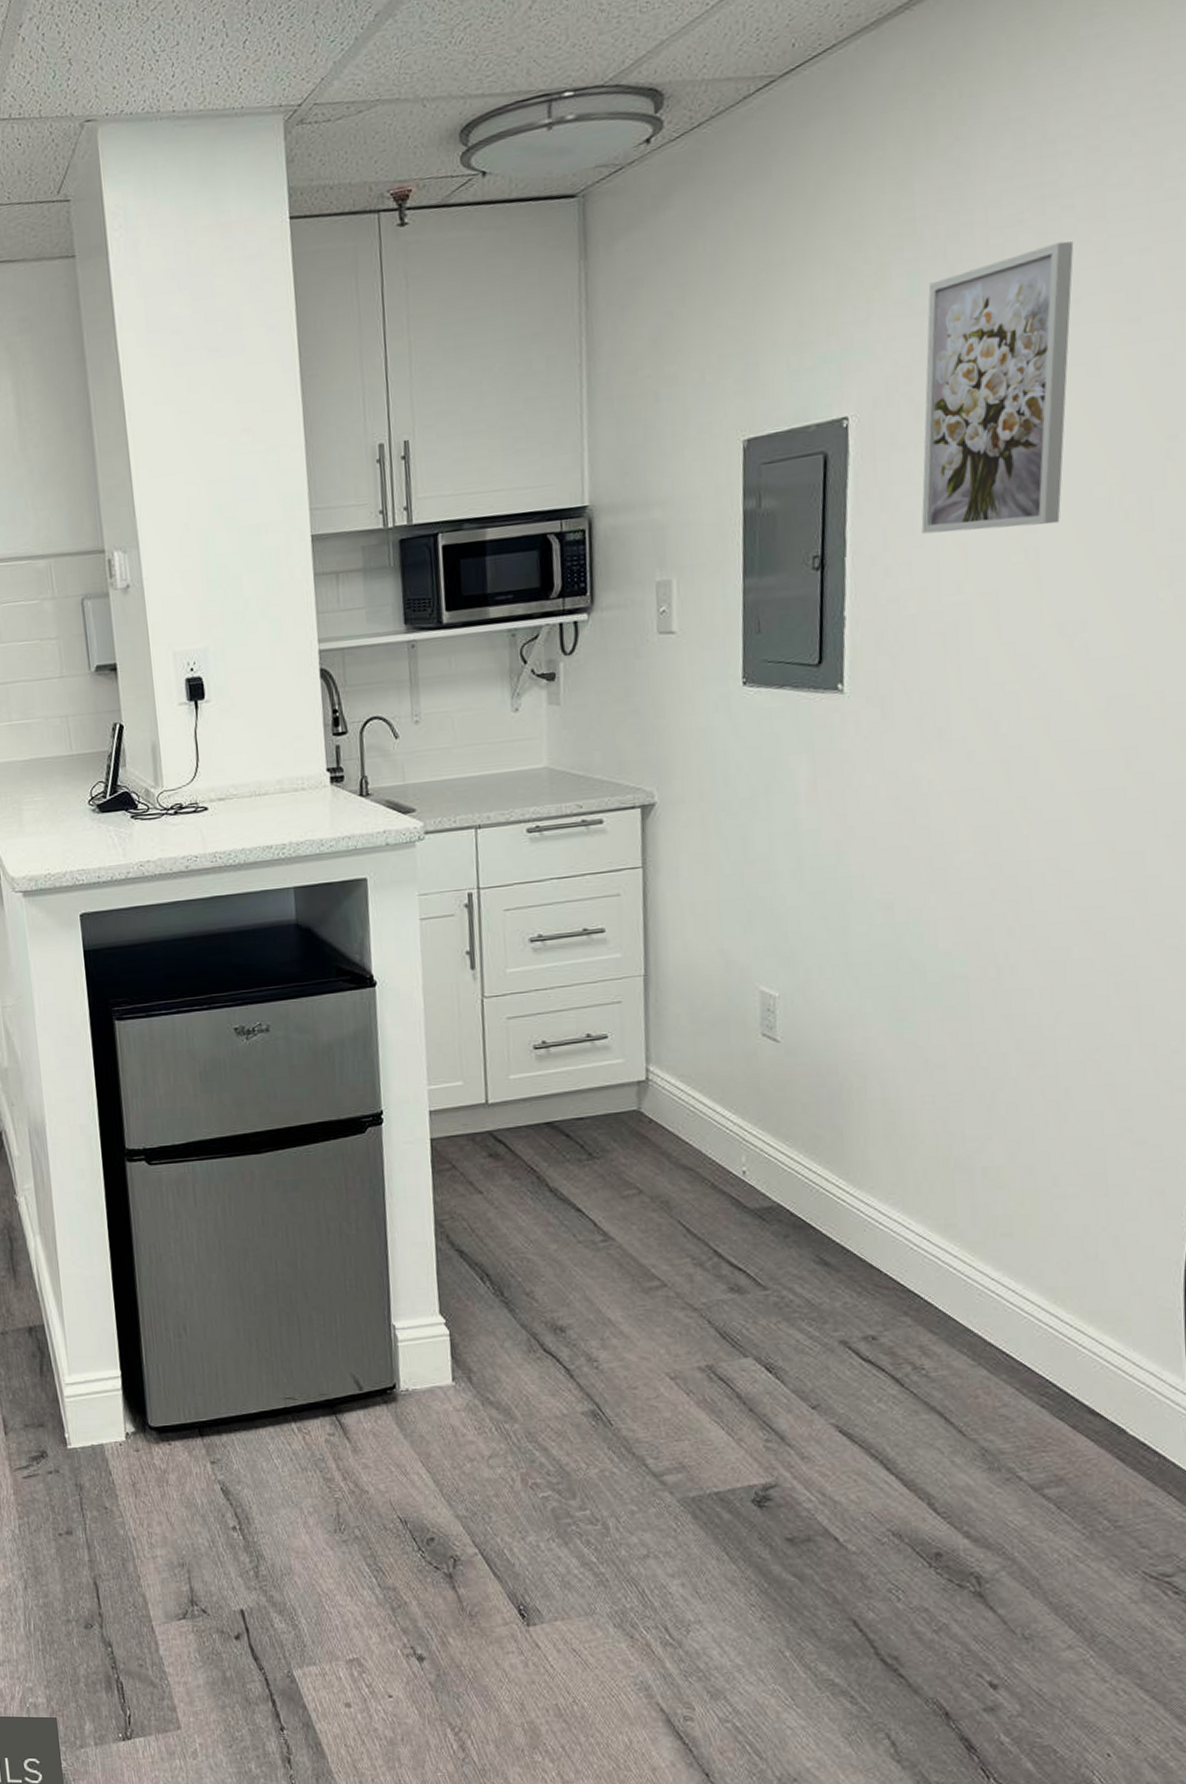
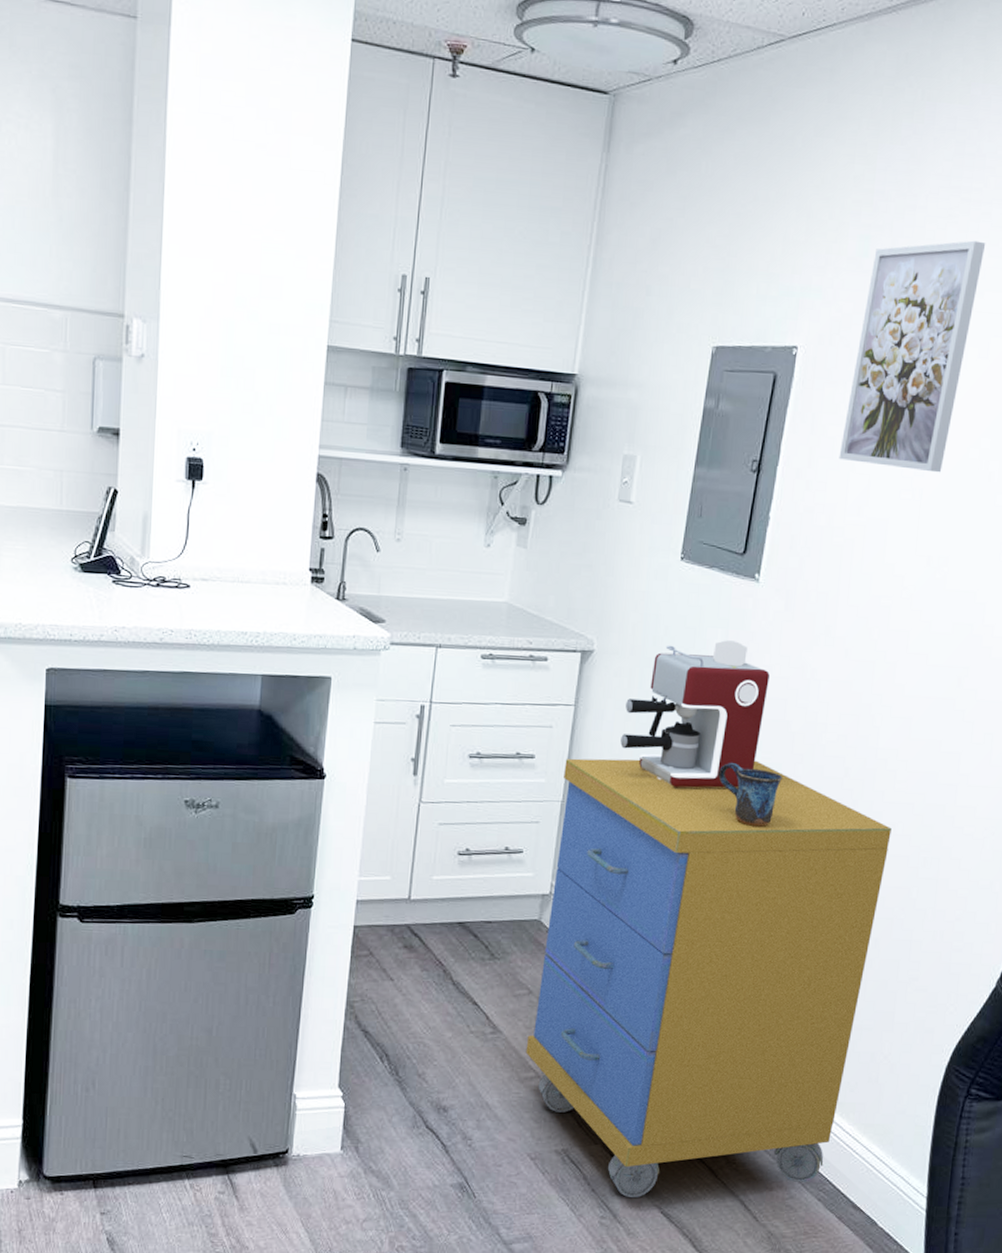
storage cabinet: none [641,897,1066,1417] -> present [525,758,892,1198]
coffee maker: none [703,764,876,943] -> present [620,640,770,788]
mug: none [829,903,912,974] -> present [718,762,783,827]

